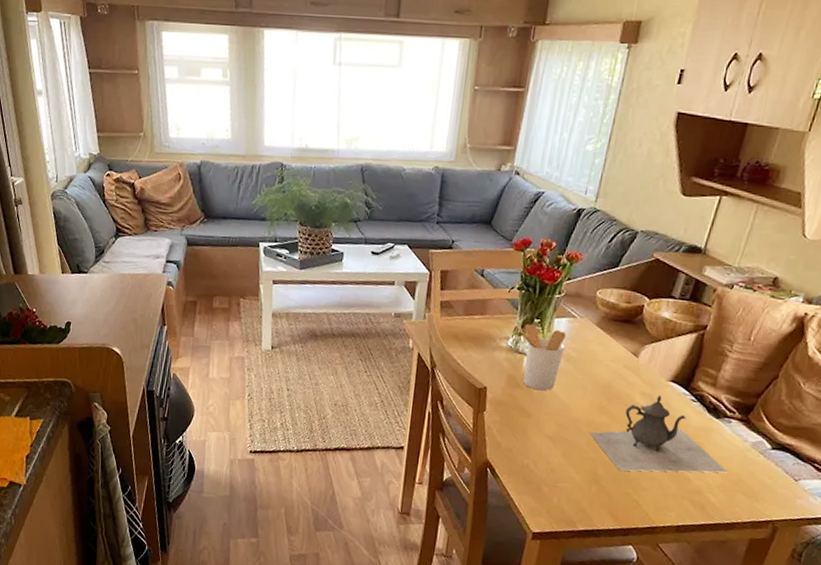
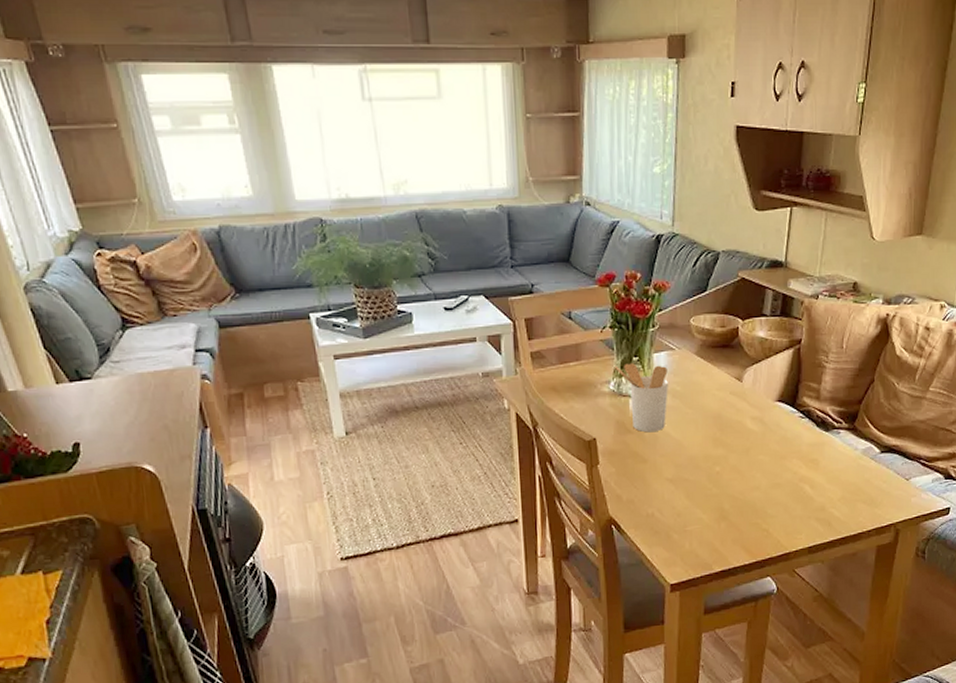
teapot: present [590,394,728,473] -> none [709,416,845,502]

